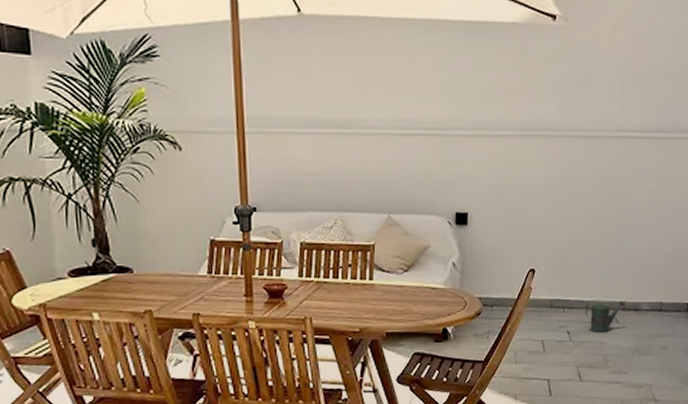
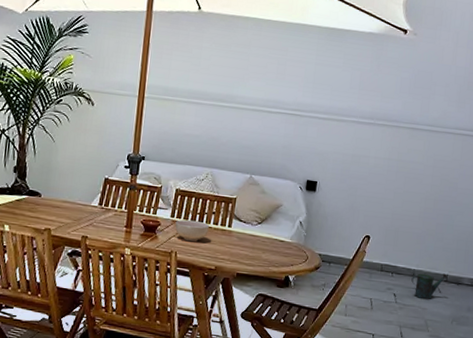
bowl: none [305,277,348,302] -> present [175,219,210,241]

